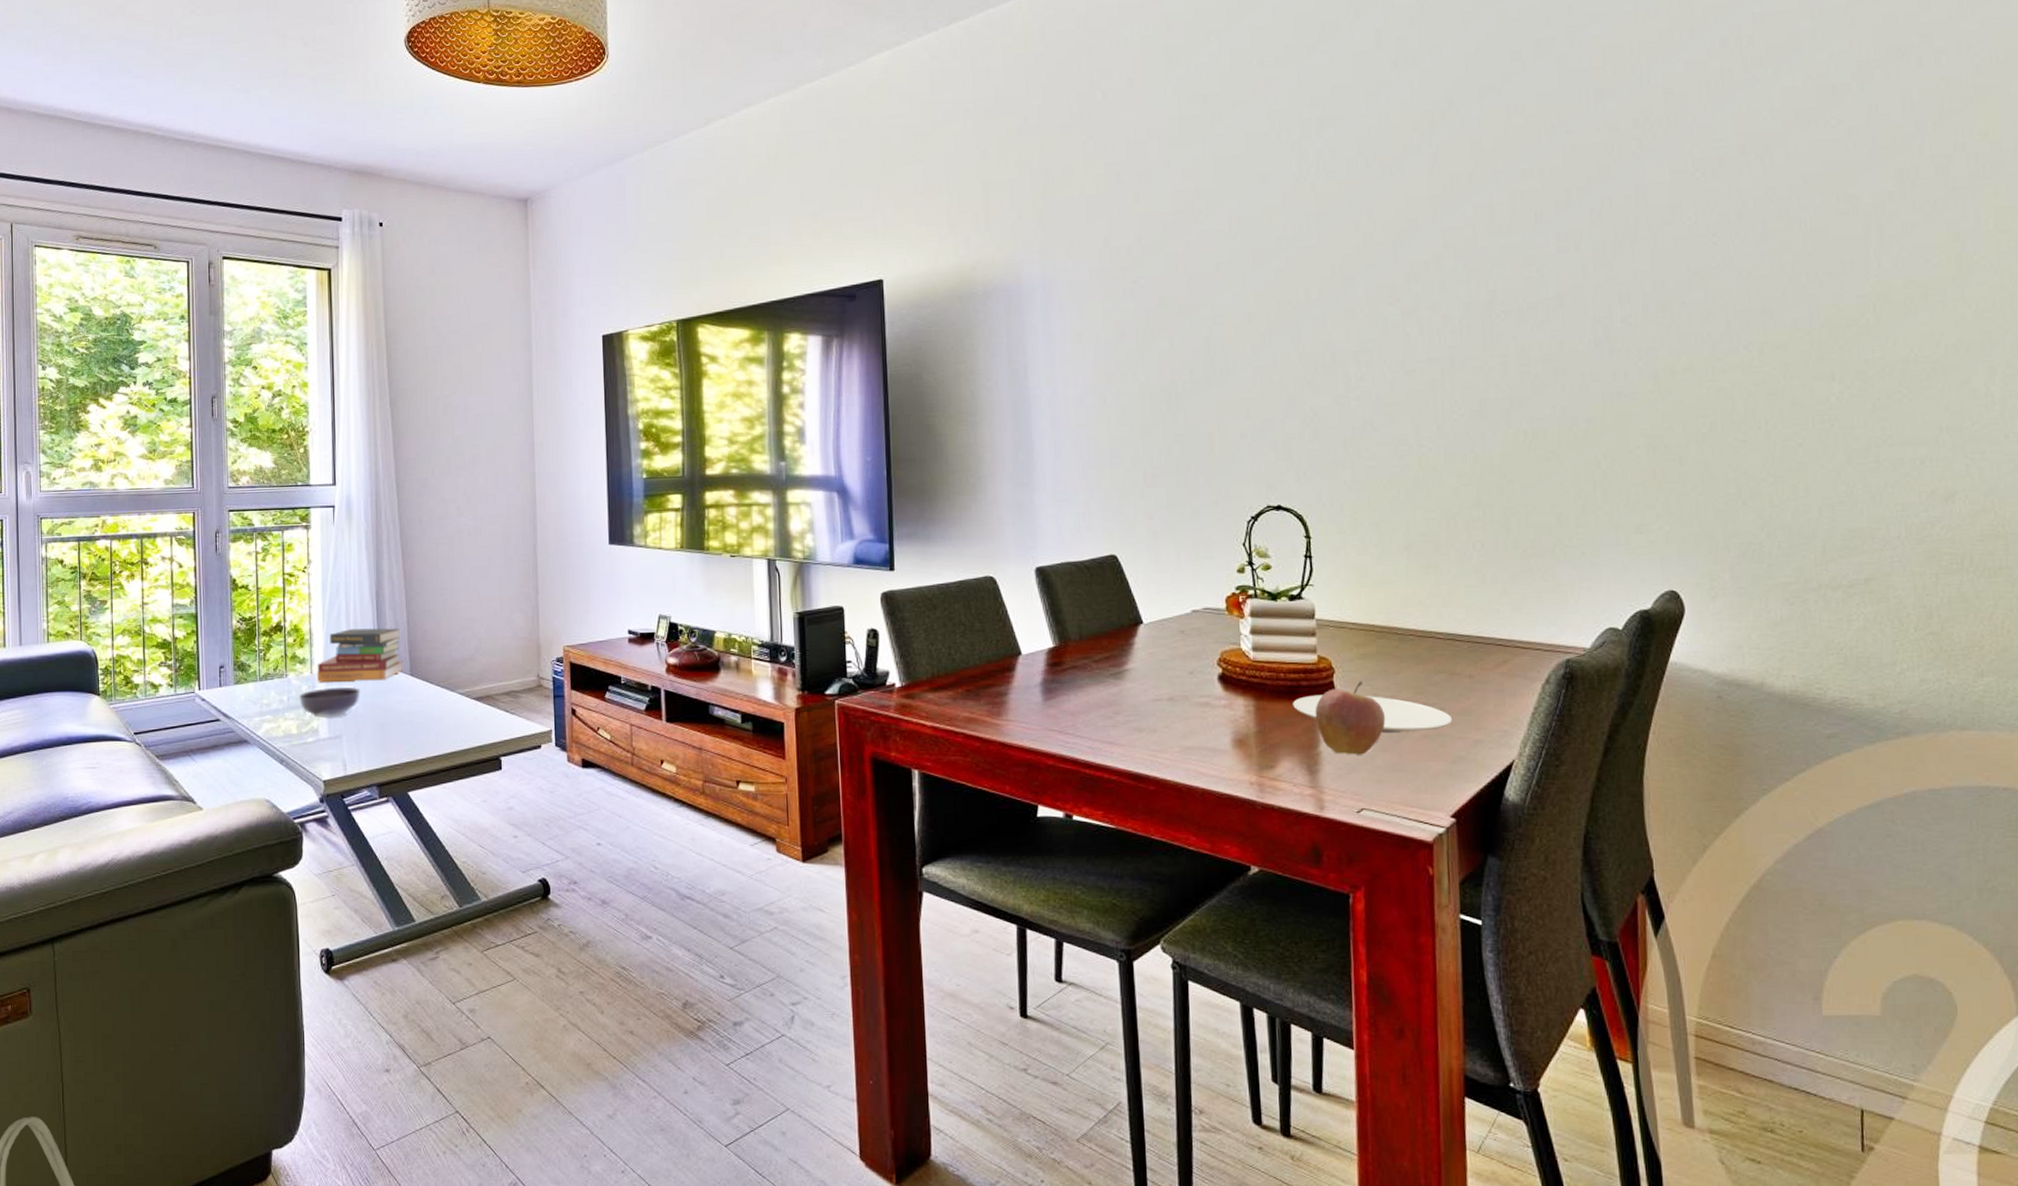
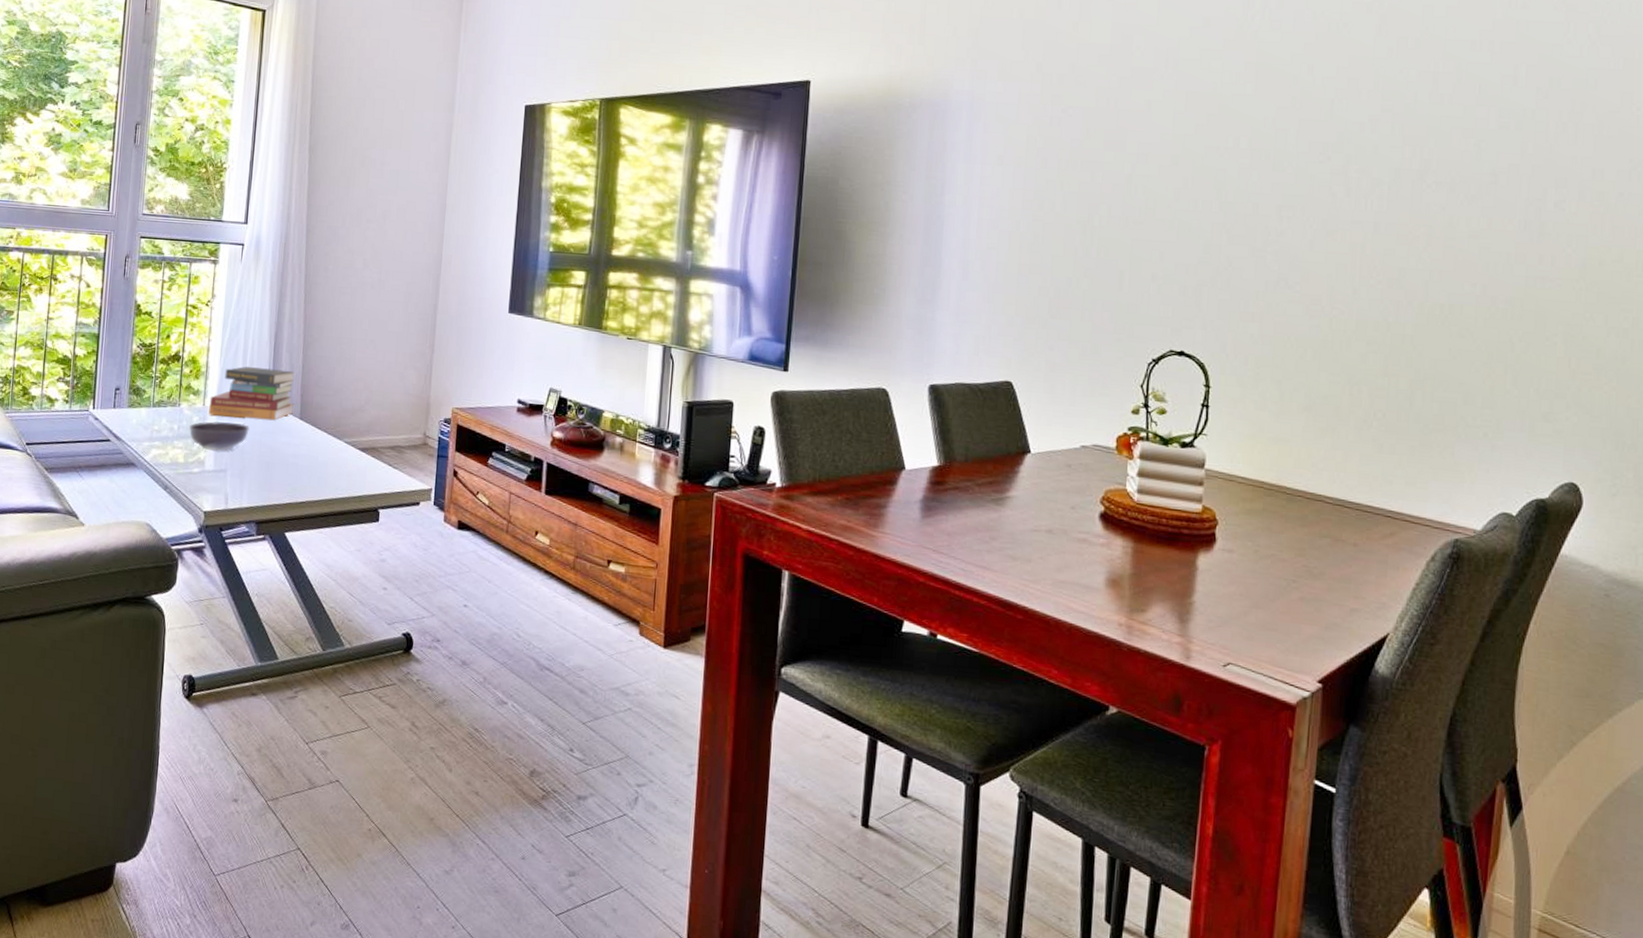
plate: present [1293,694,1452,734] -> none [1172,544,1331,594]
fruit: present [1315,681,1386,755] -> none [1192,536,1264,610]

